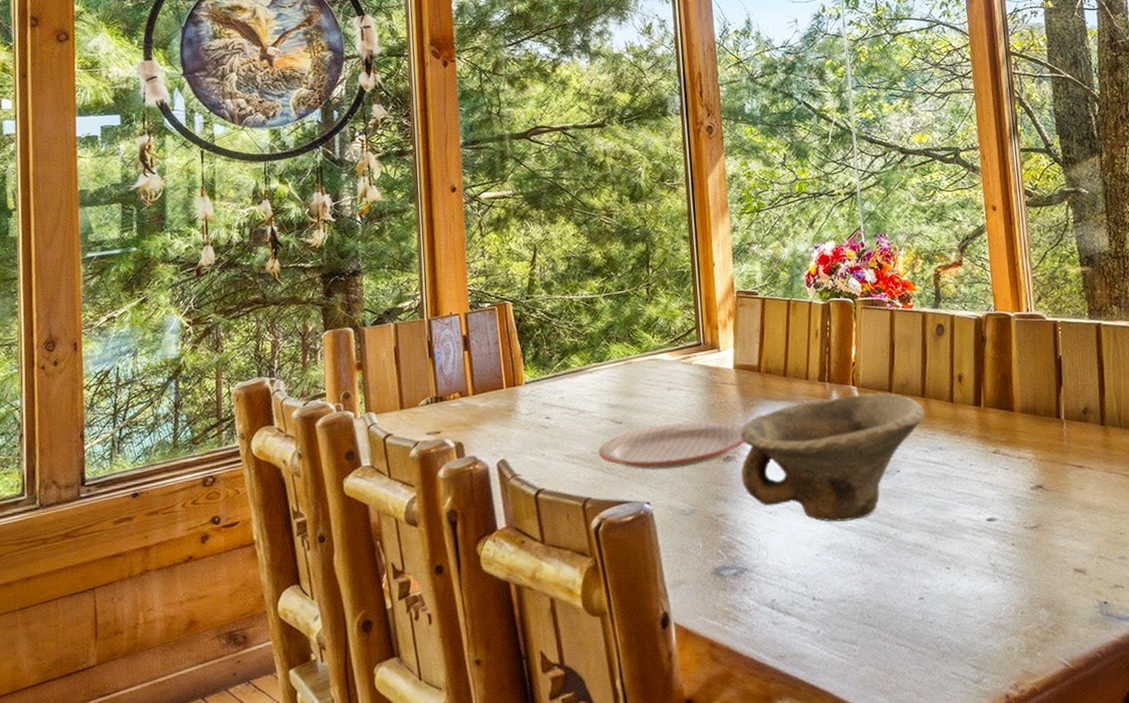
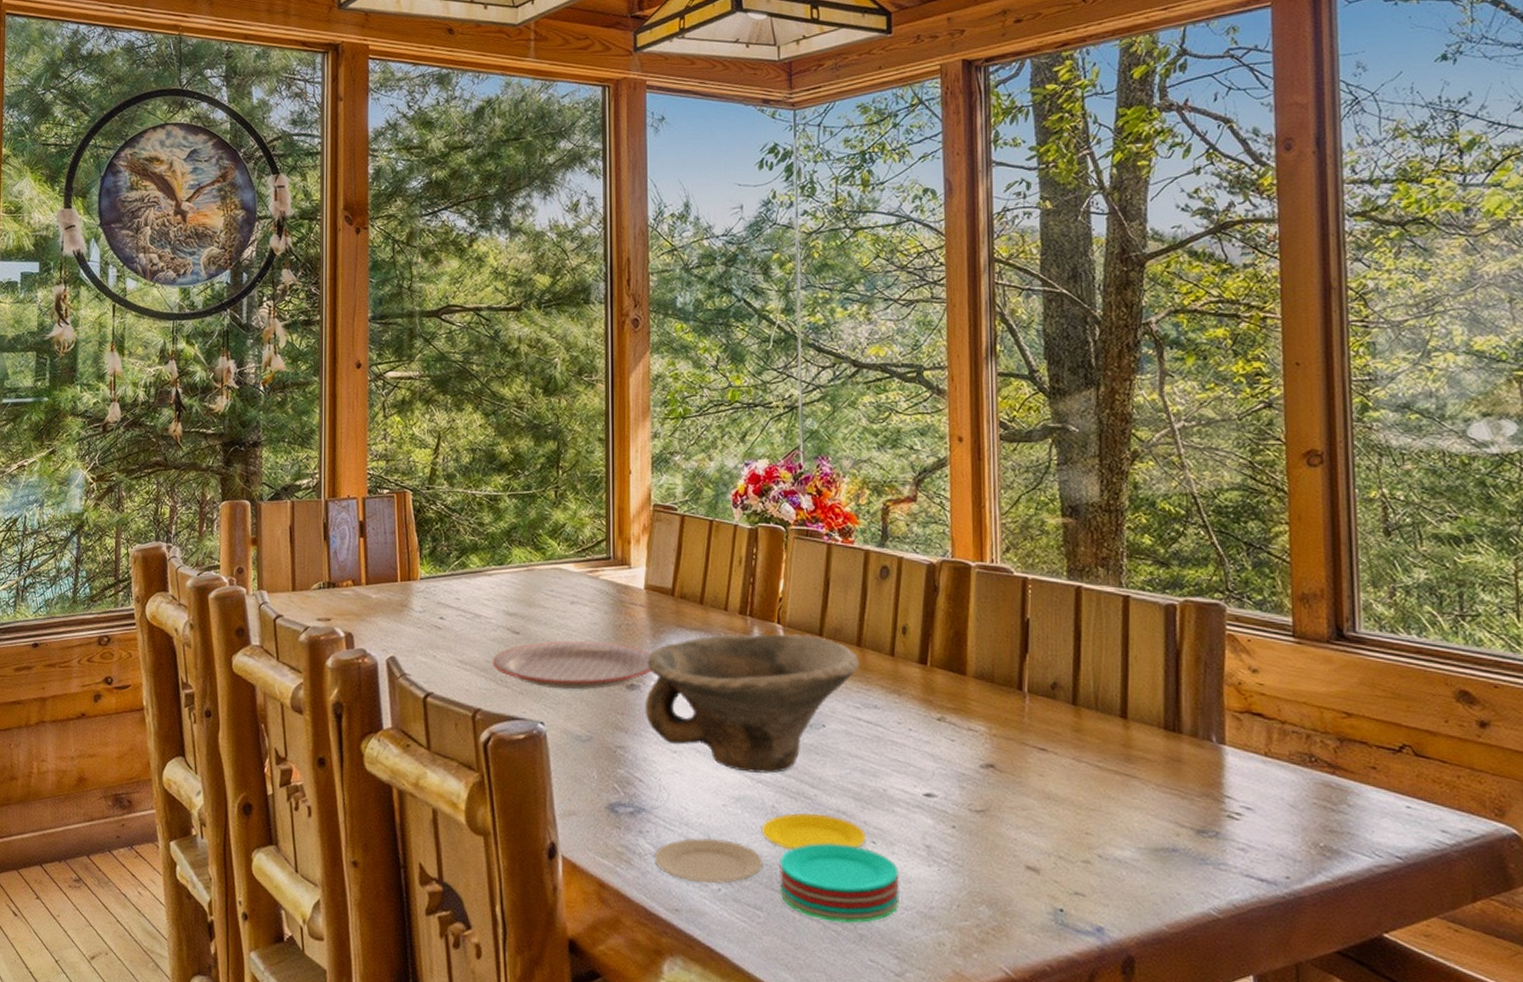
plate: none [758,550,974,644] -> present [654,813,901,924]

